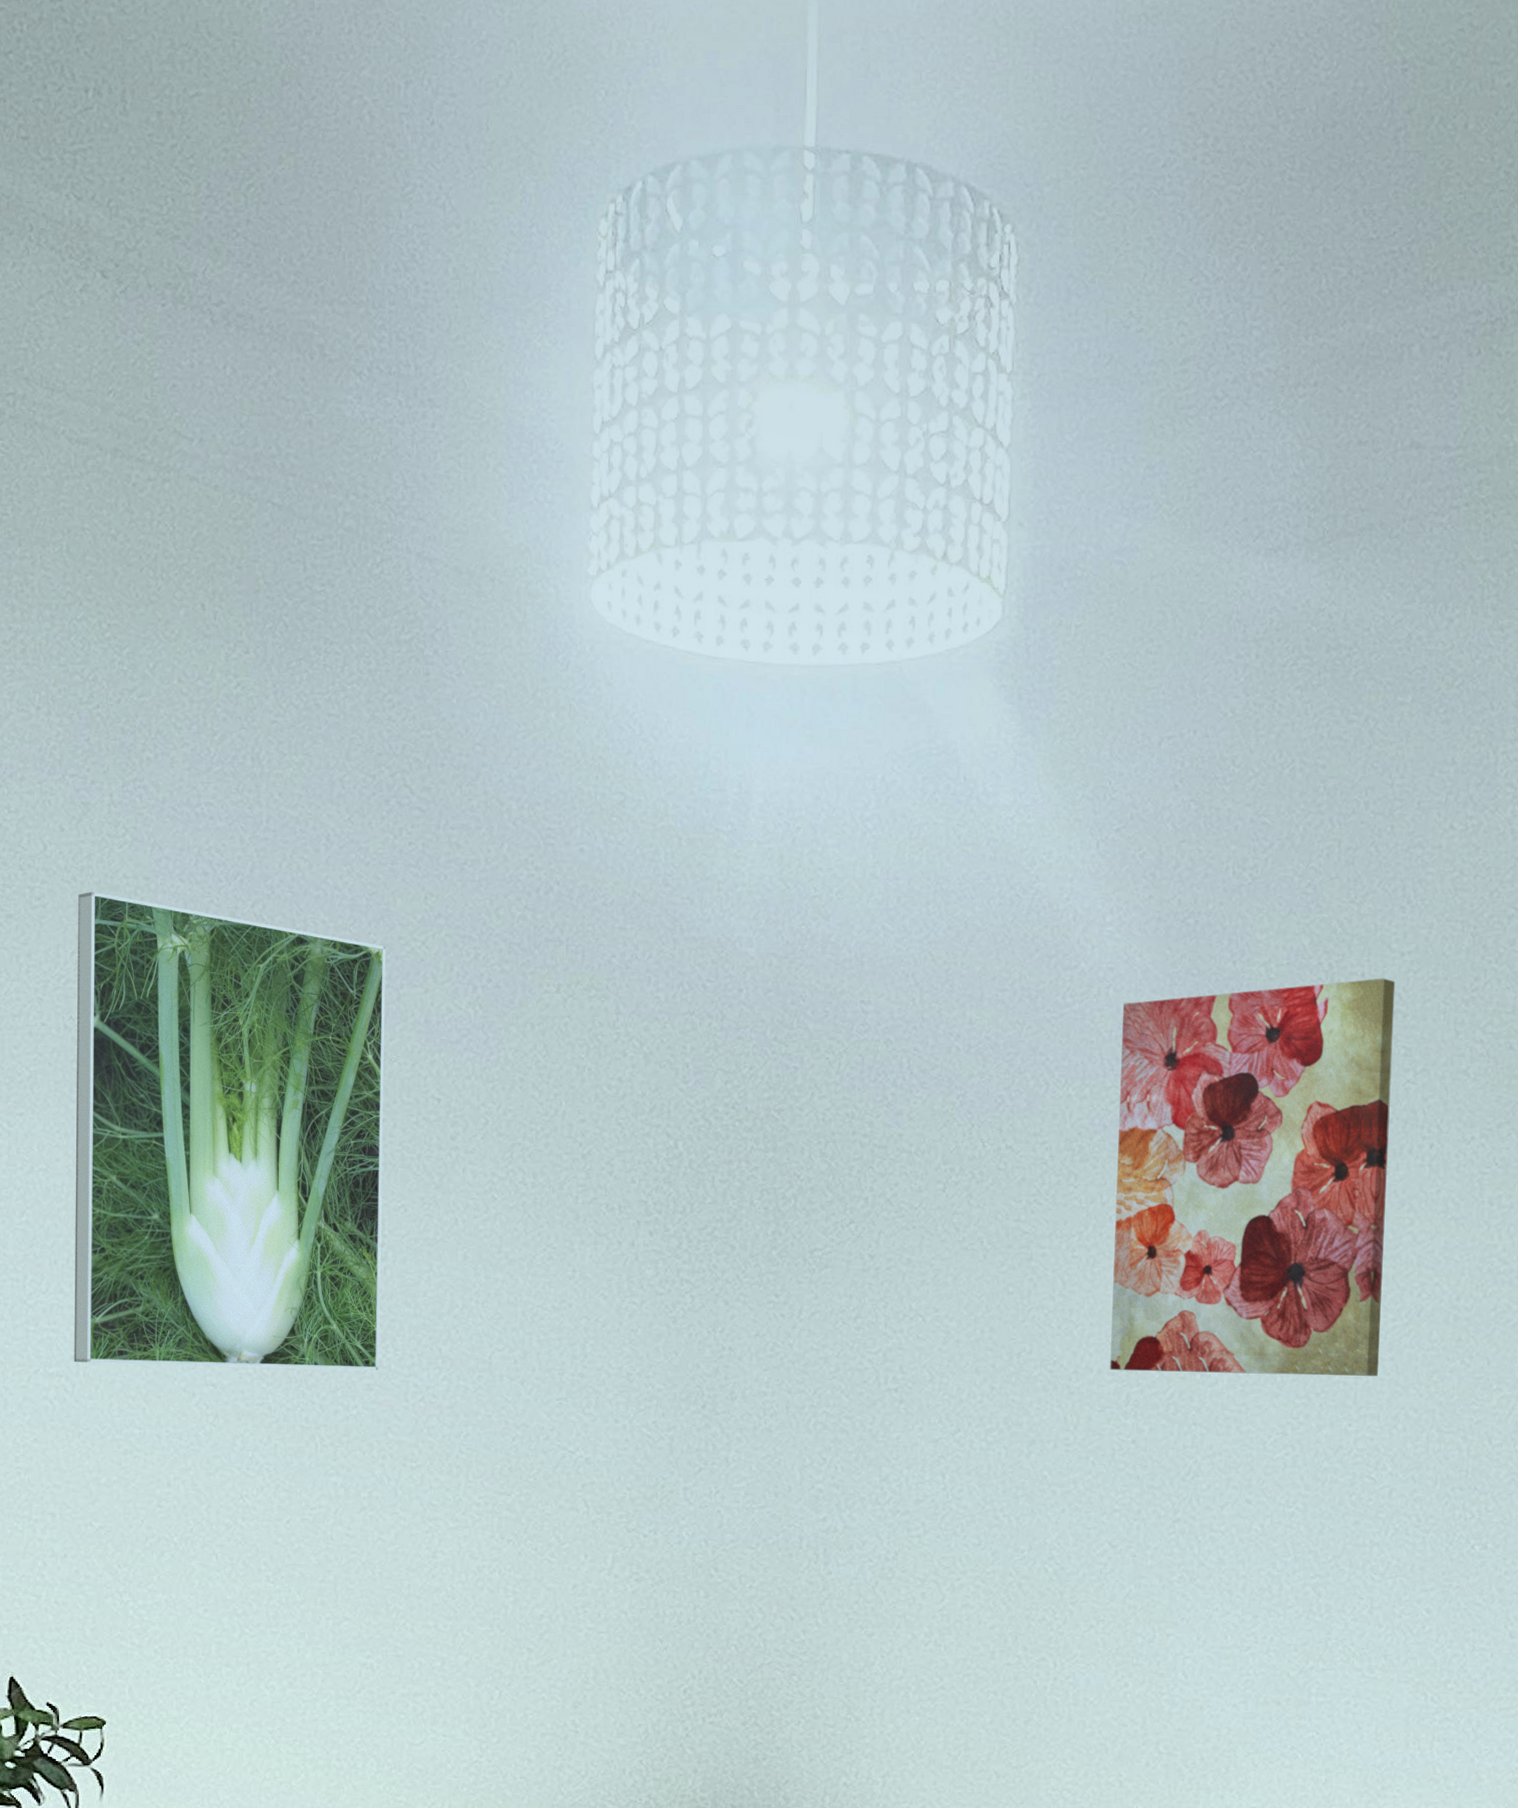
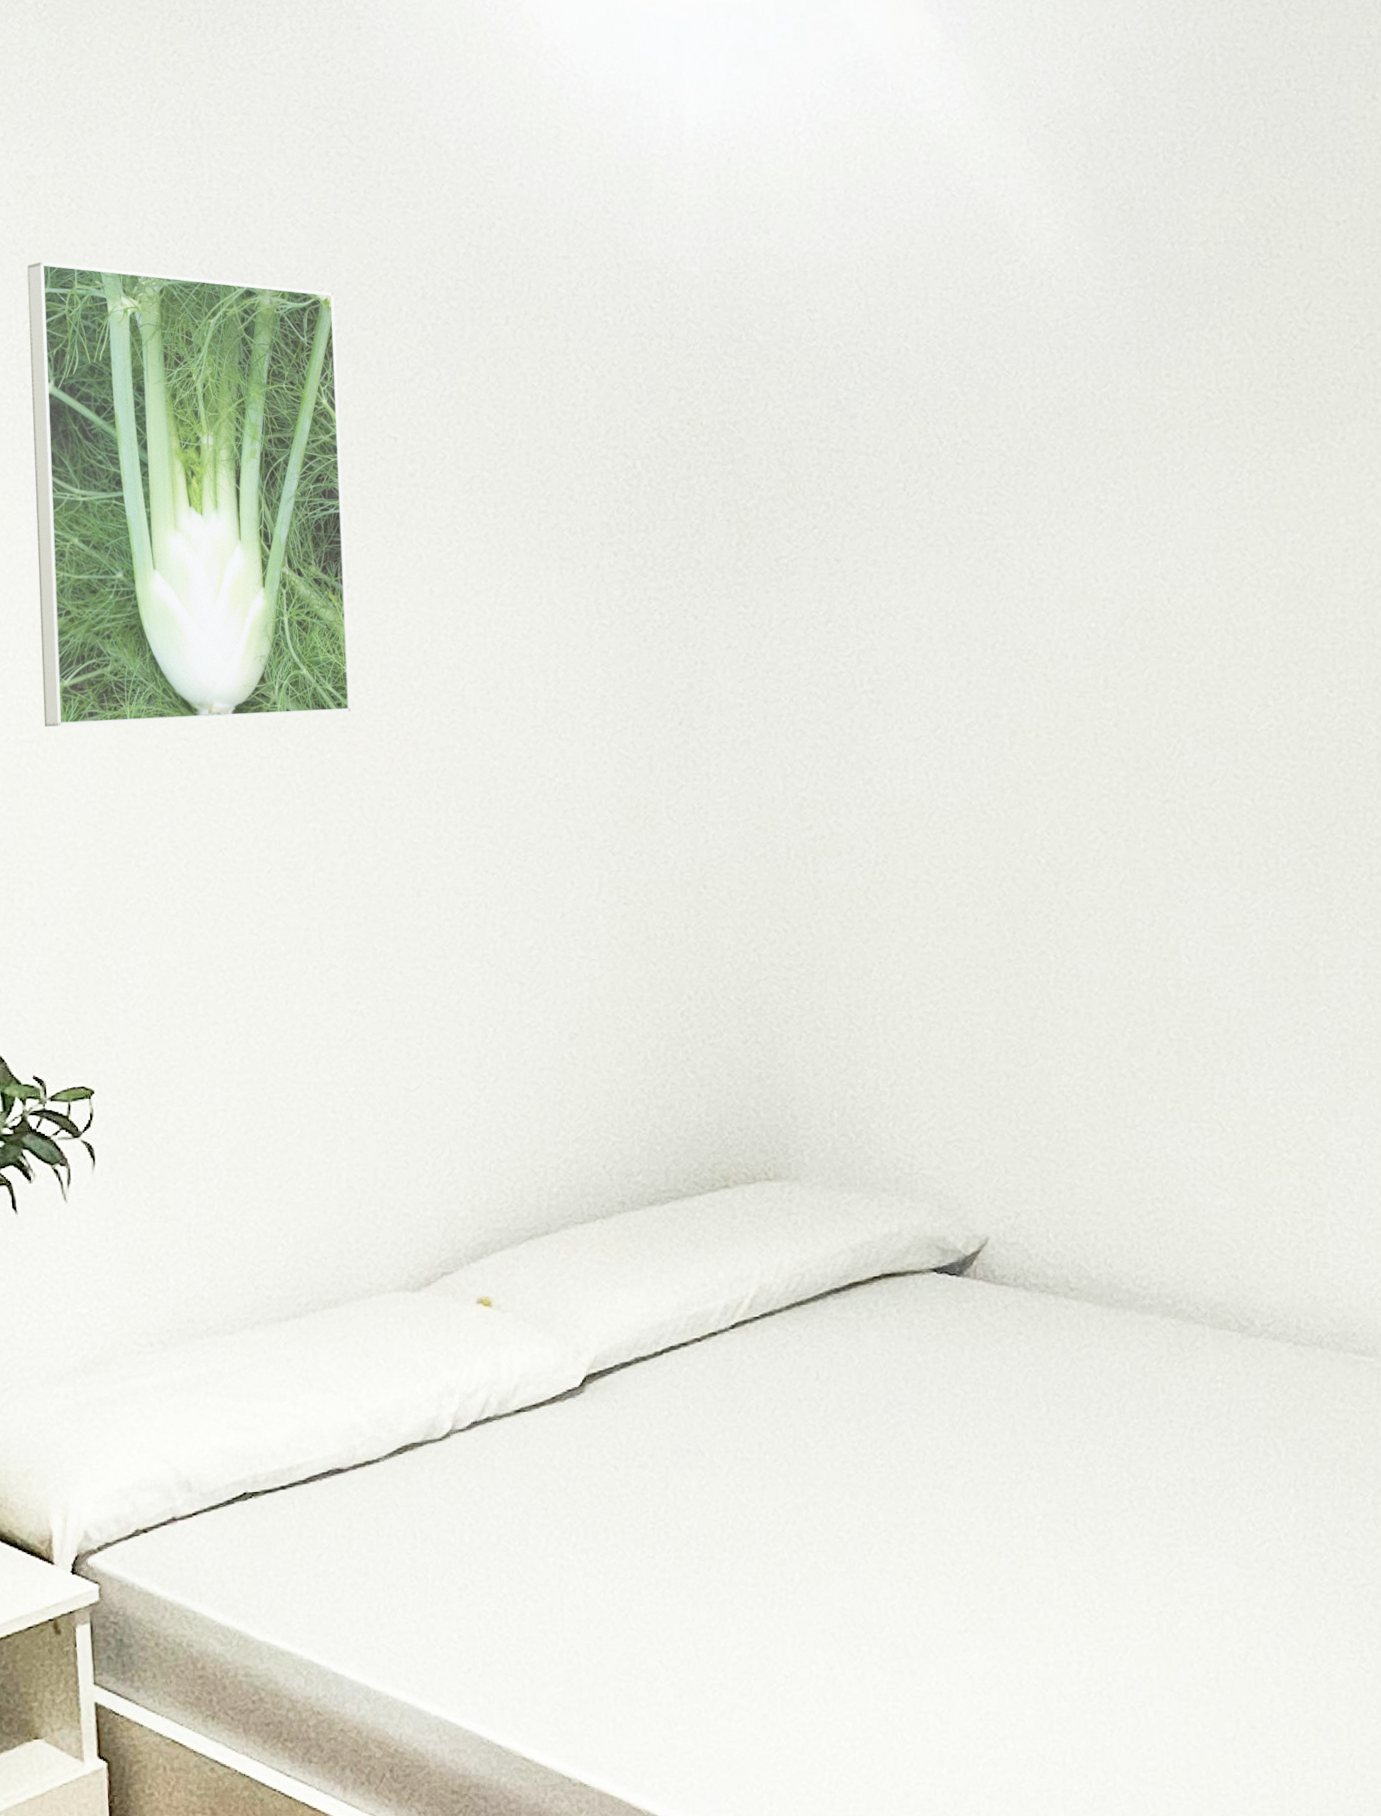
wall art: present [1110,978,1396,1376] -> none [1066,248,1355,655]

